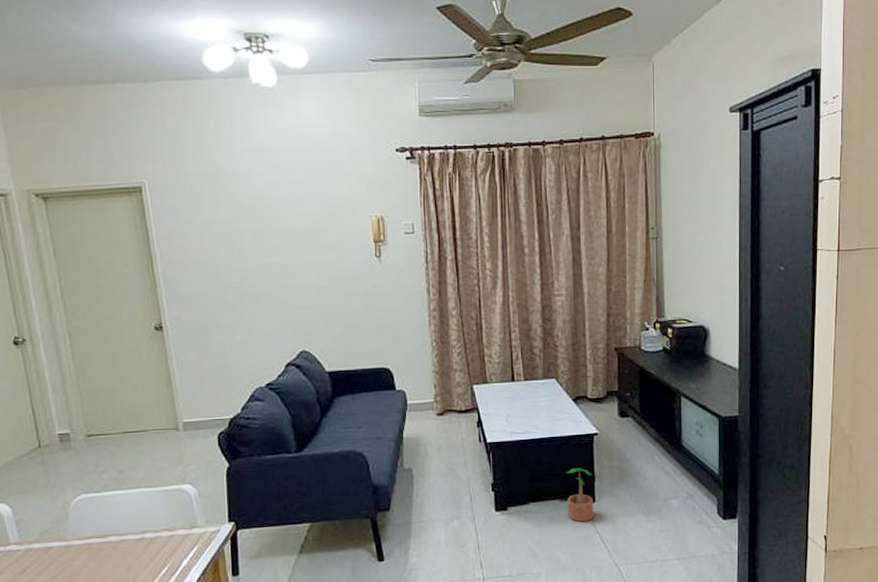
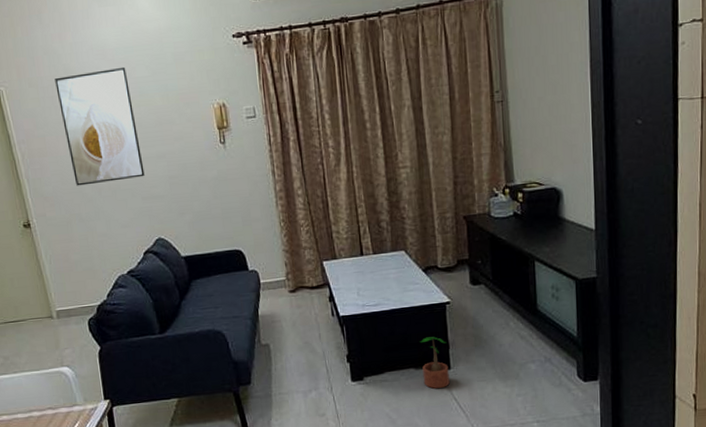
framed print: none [204,170,293,290] -> present [55,66,145,186]

